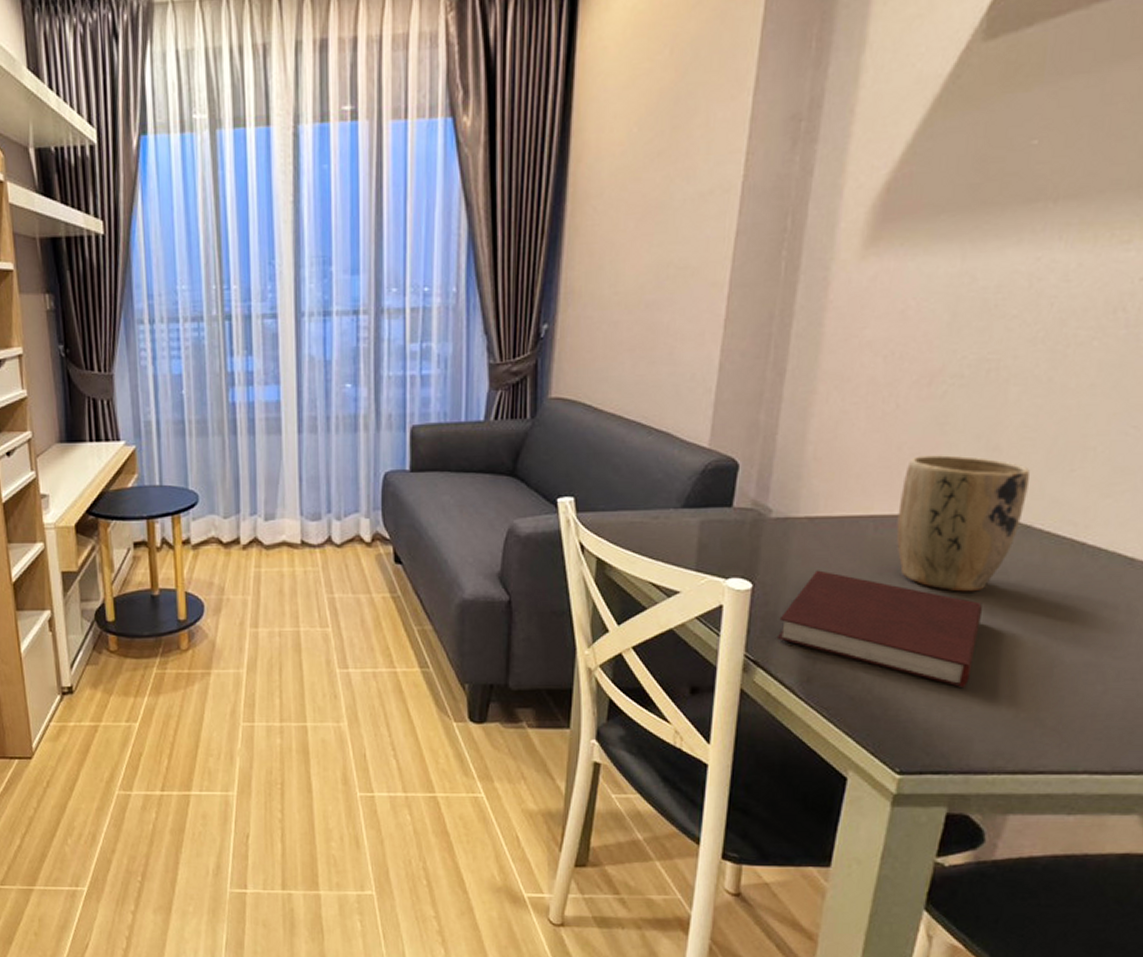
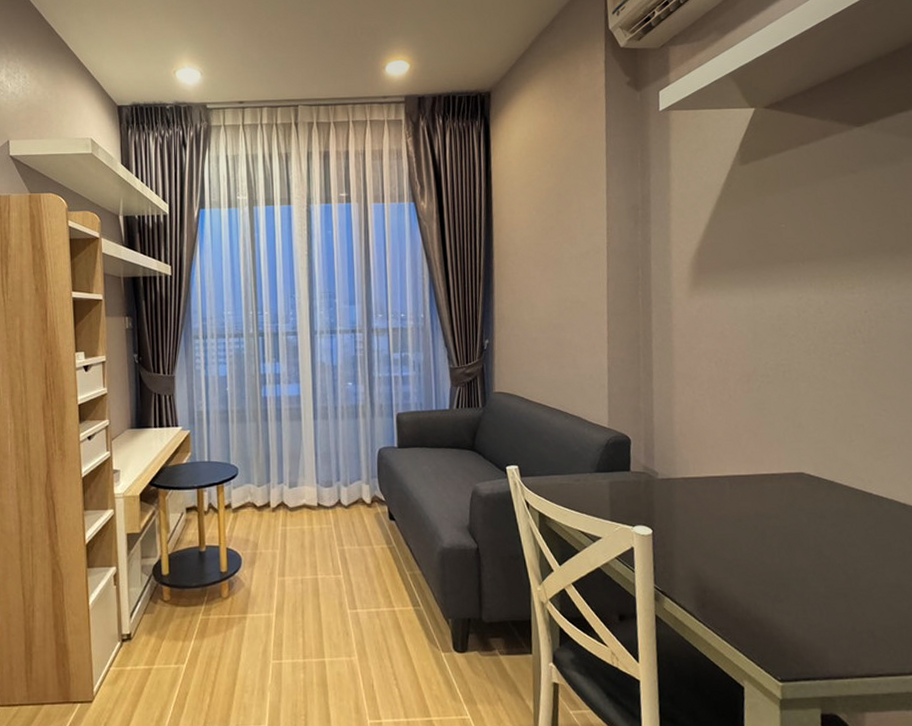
notebook: present [776,570,982,687] -> none [675,518,816,607]
plant pot: present [896,455,1030,592] -> none [743,431,827,532]

